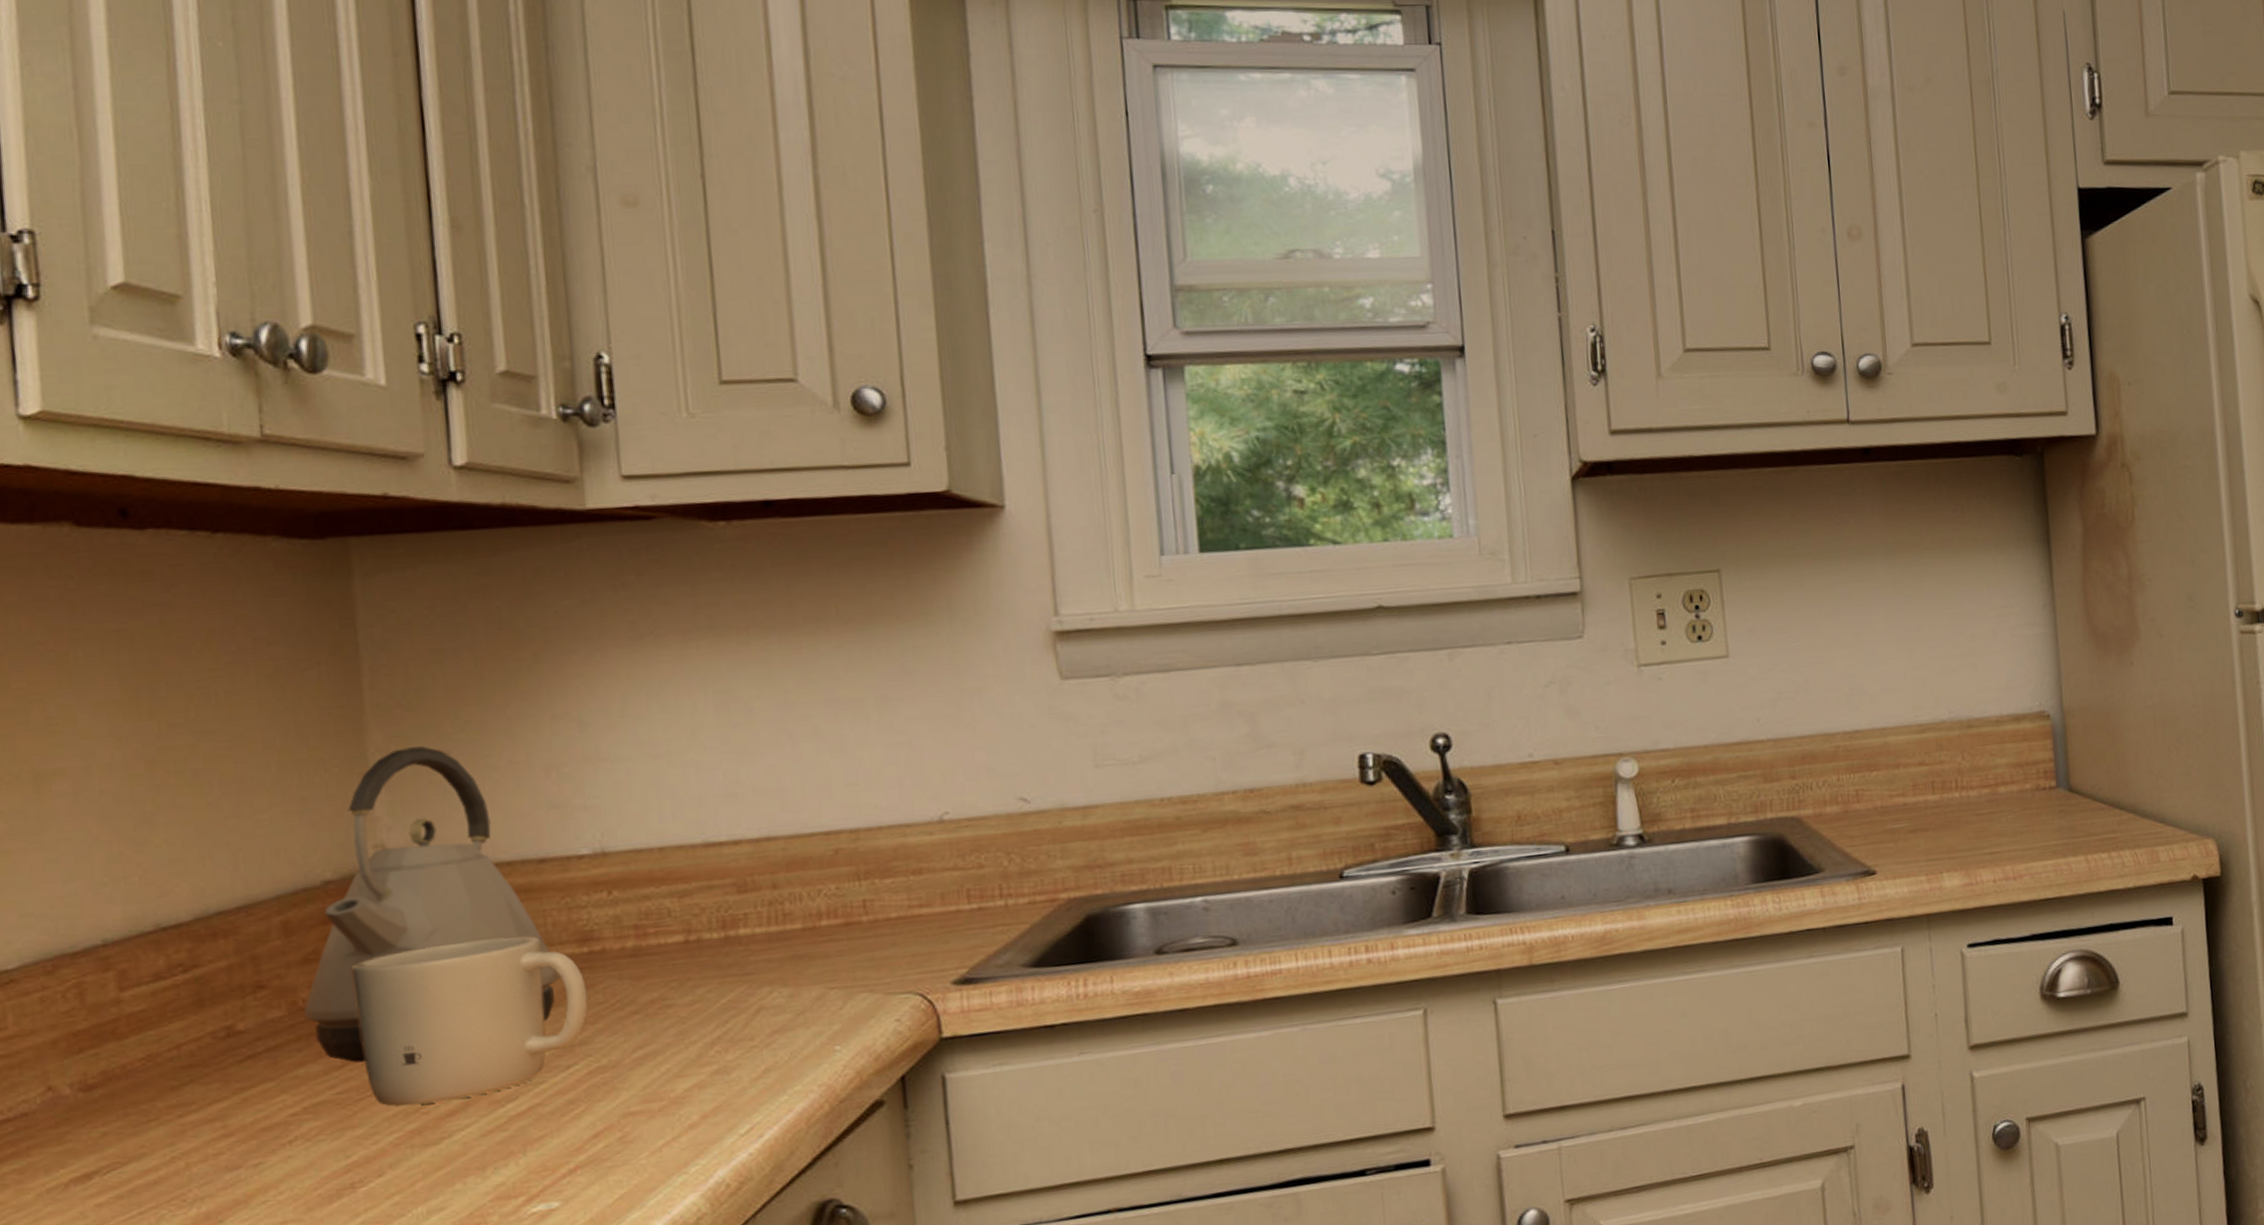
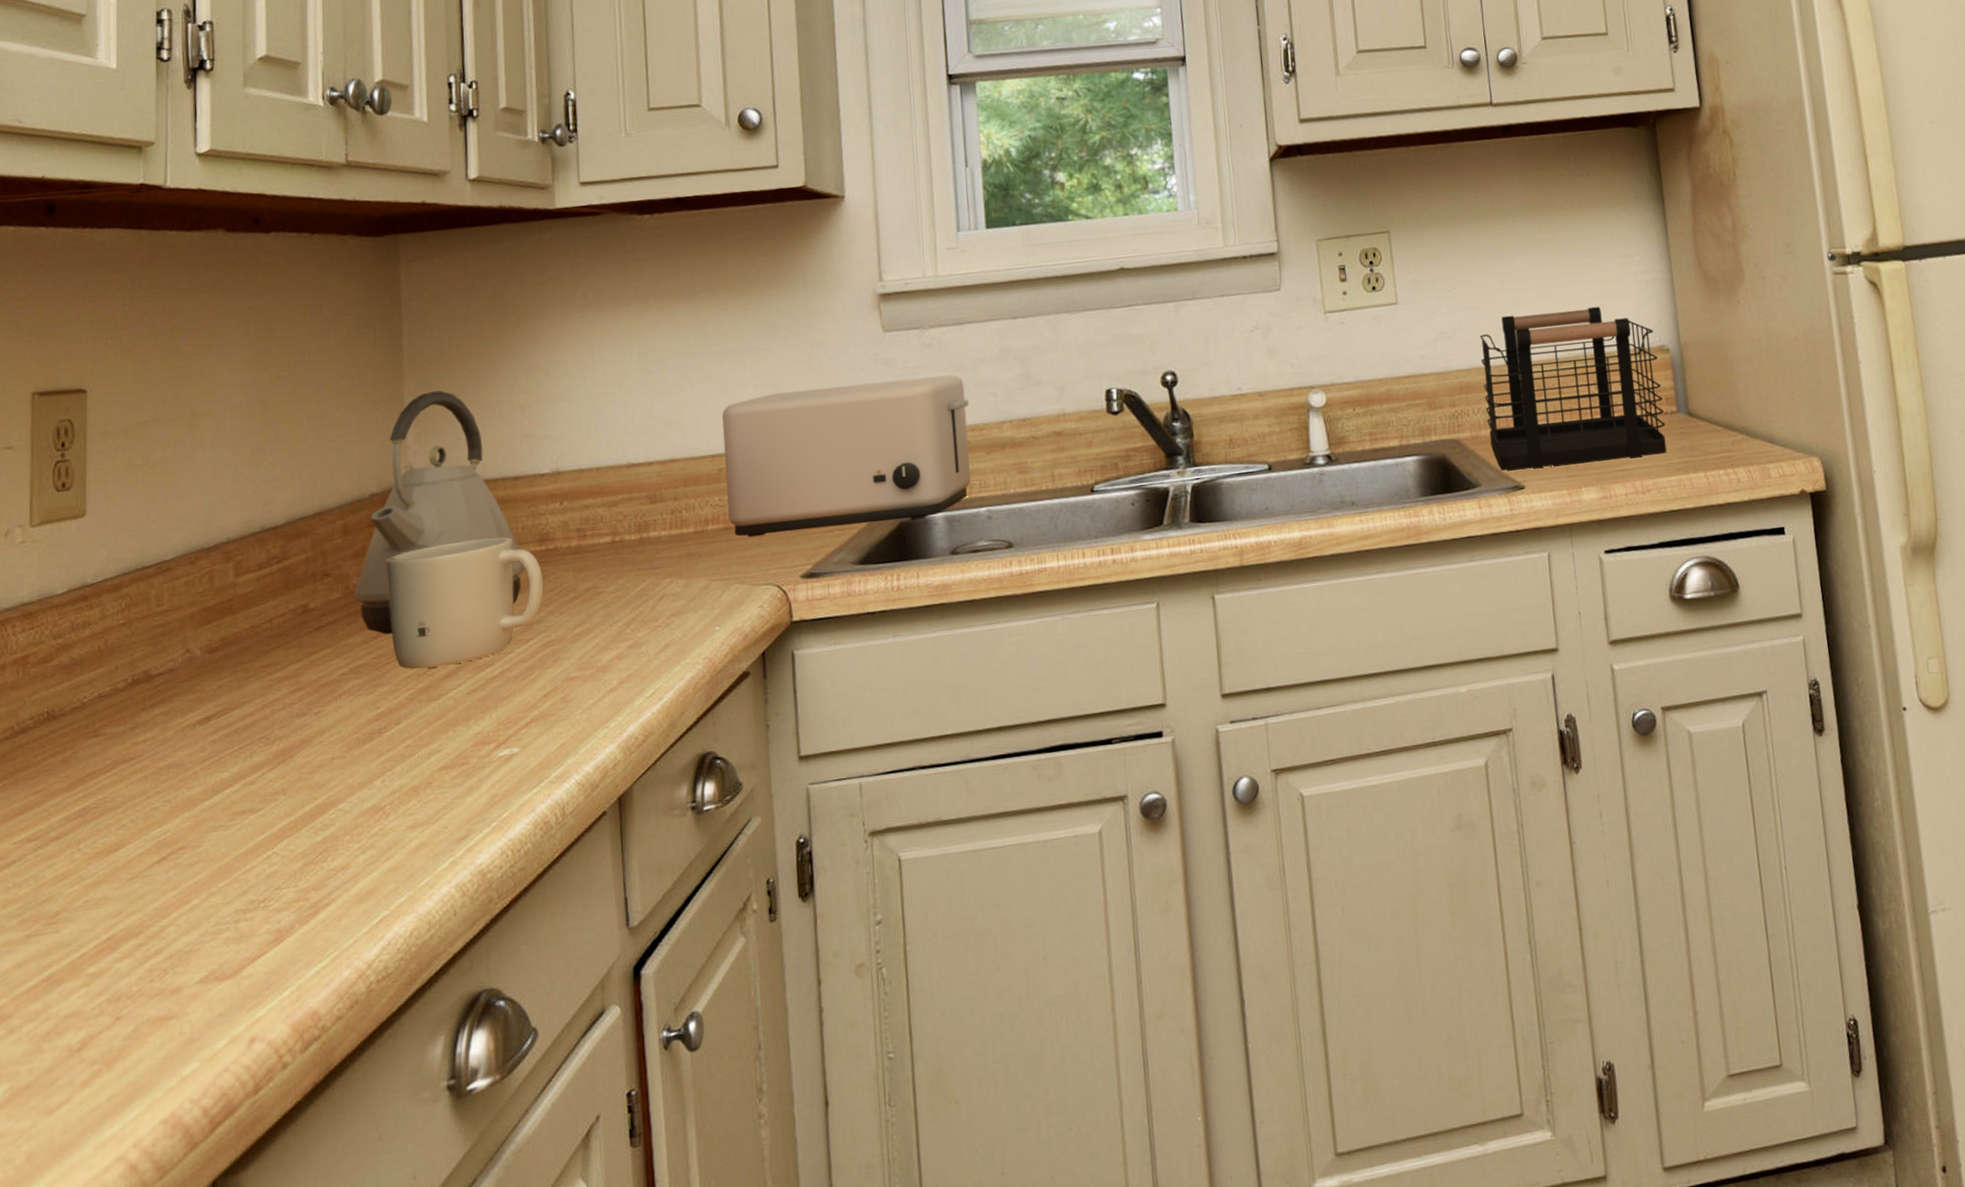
toaster: none [838,734,1182,934] -> present [722,375,972,537]
dish rack: none [1827,664,2043,853] -> present [1480,306,1667,470]

